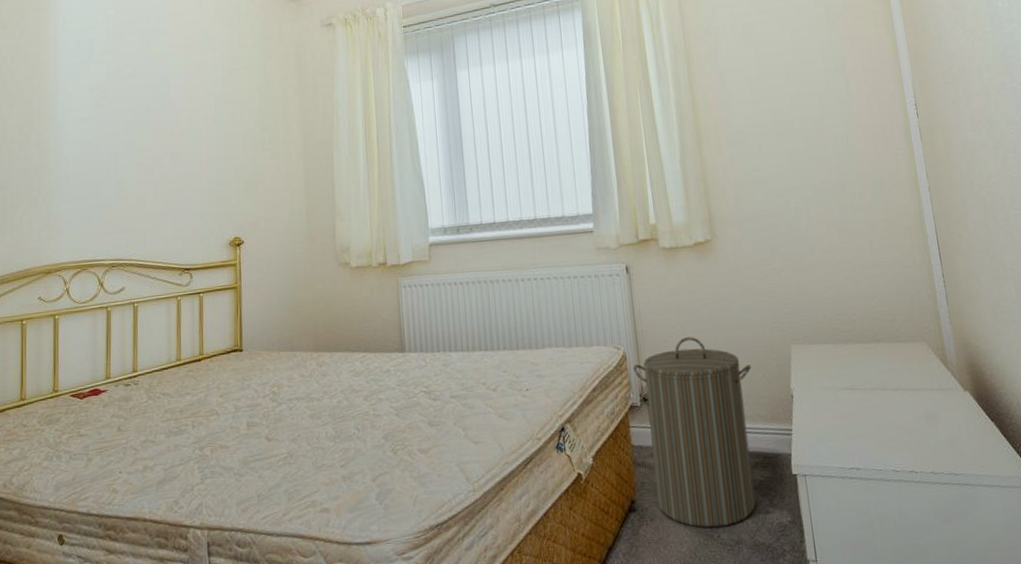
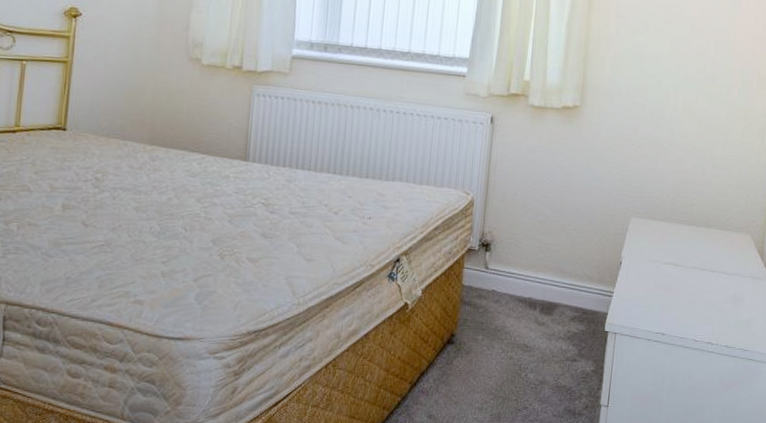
laundry hamper: present [633,337,756,528] -> none [475,194,590,368]

